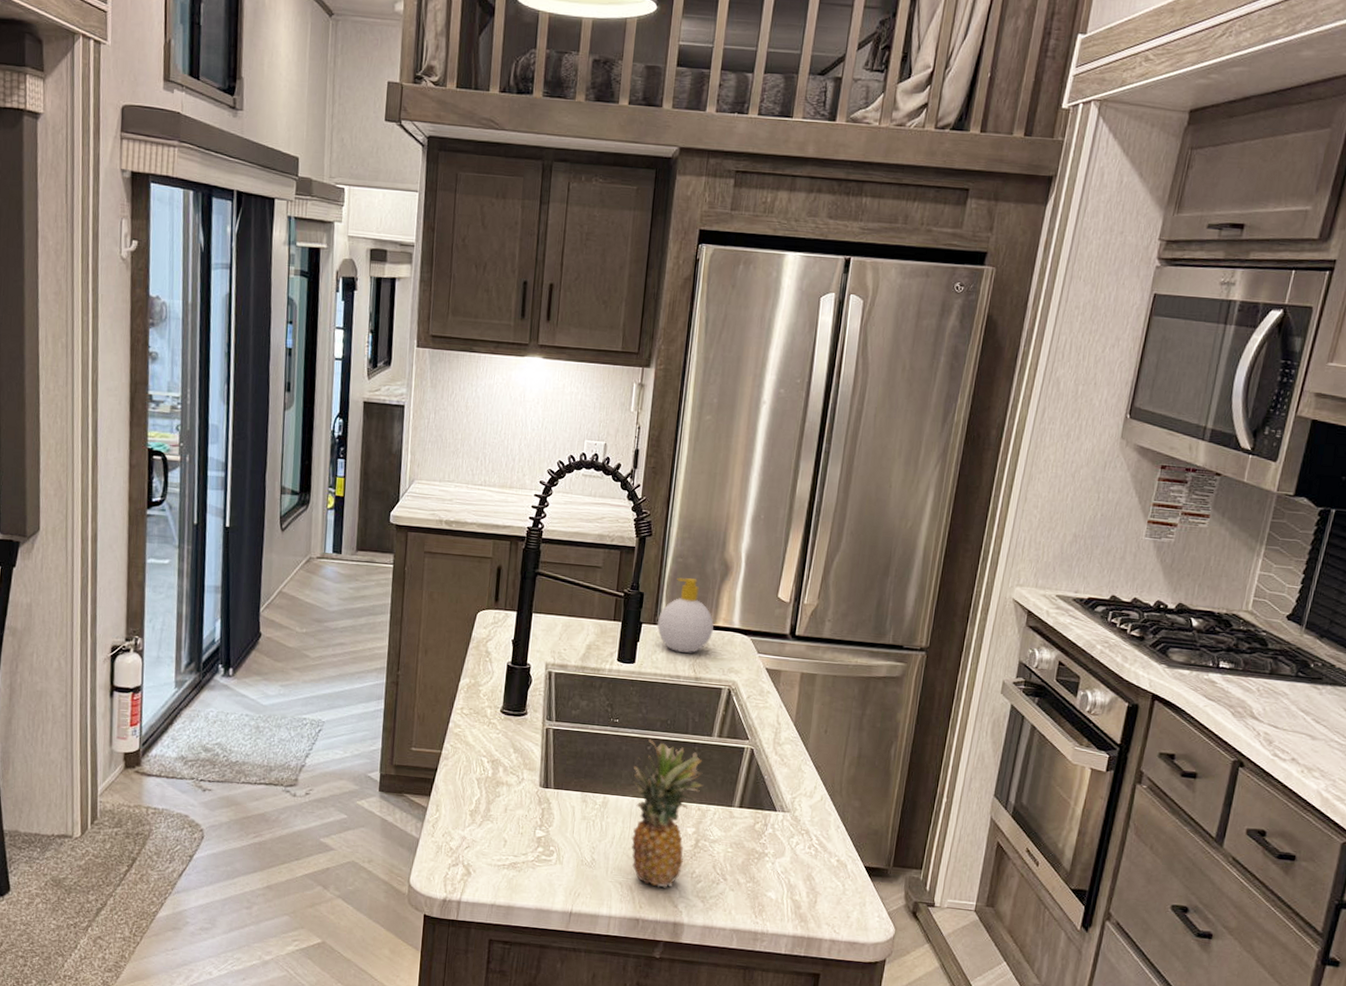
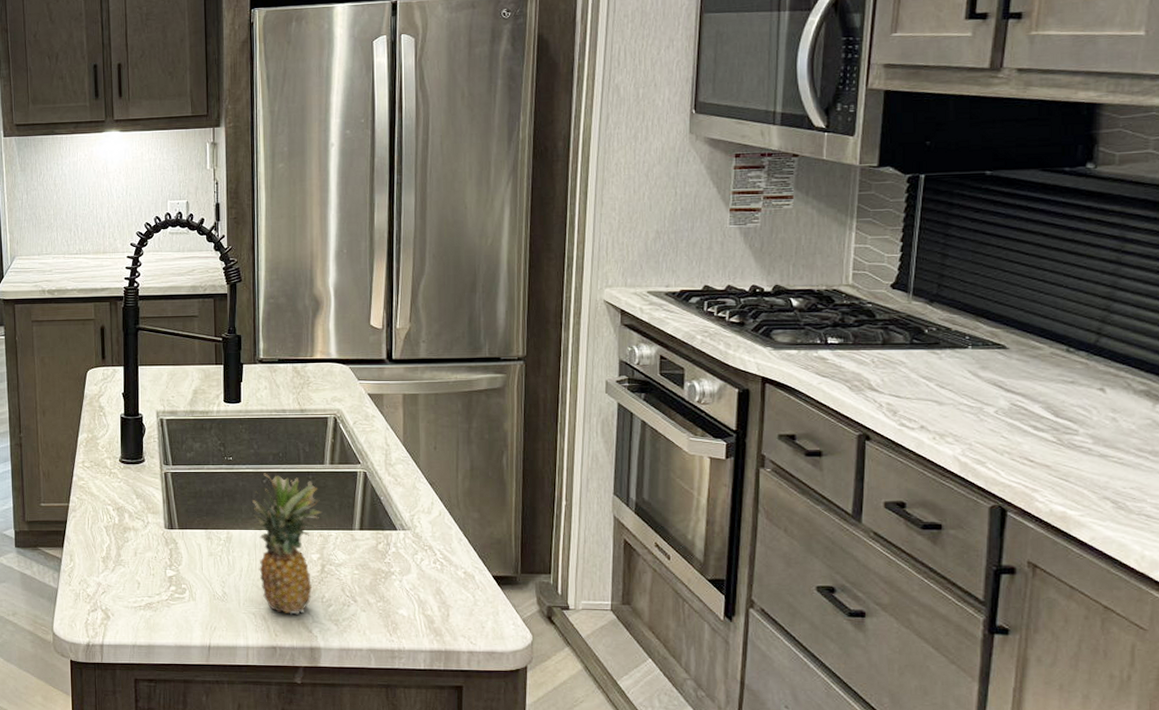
soap bottle: present [657,577,714,653] -> none [258,317,312,387]

